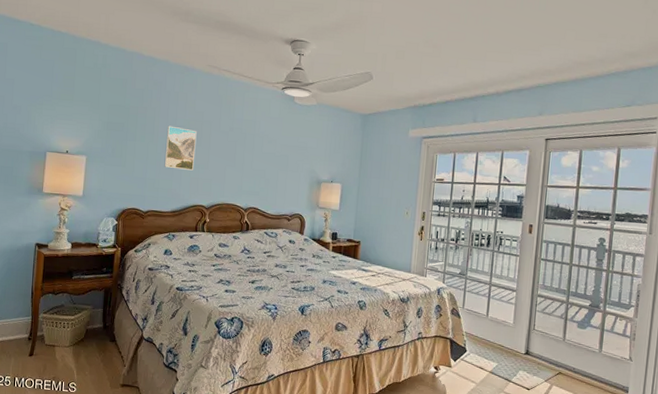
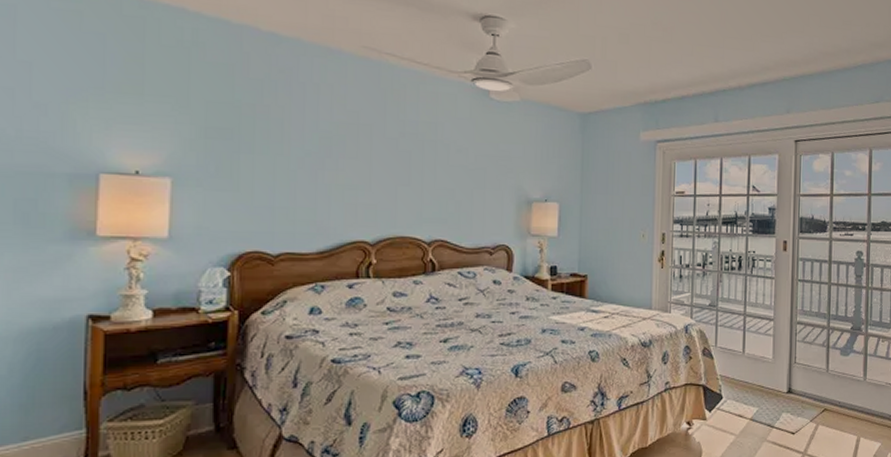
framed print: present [164,125,197,171] -> none [302,131,351,193]

